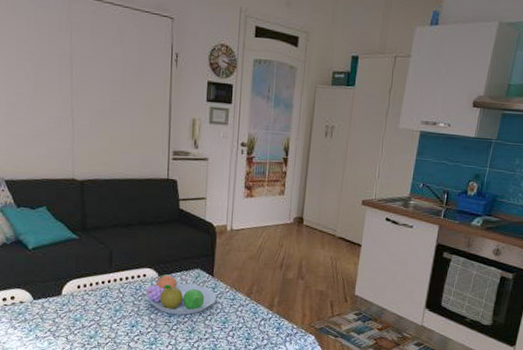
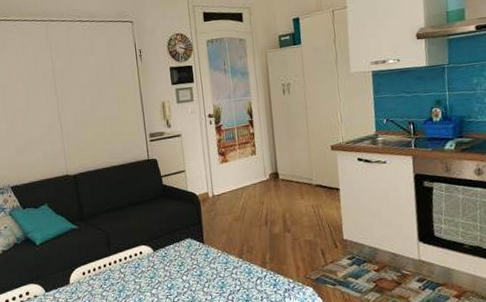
fruit bowl: present [146,274,217,315] -> none [144,248,211,287]

